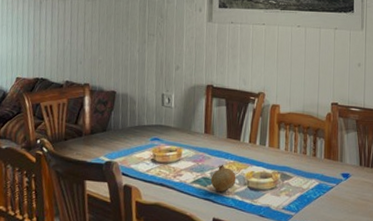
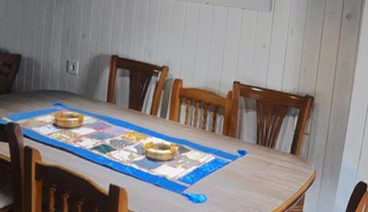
fruit: present [210,164,236,192] -> none [109,133,135,160]

